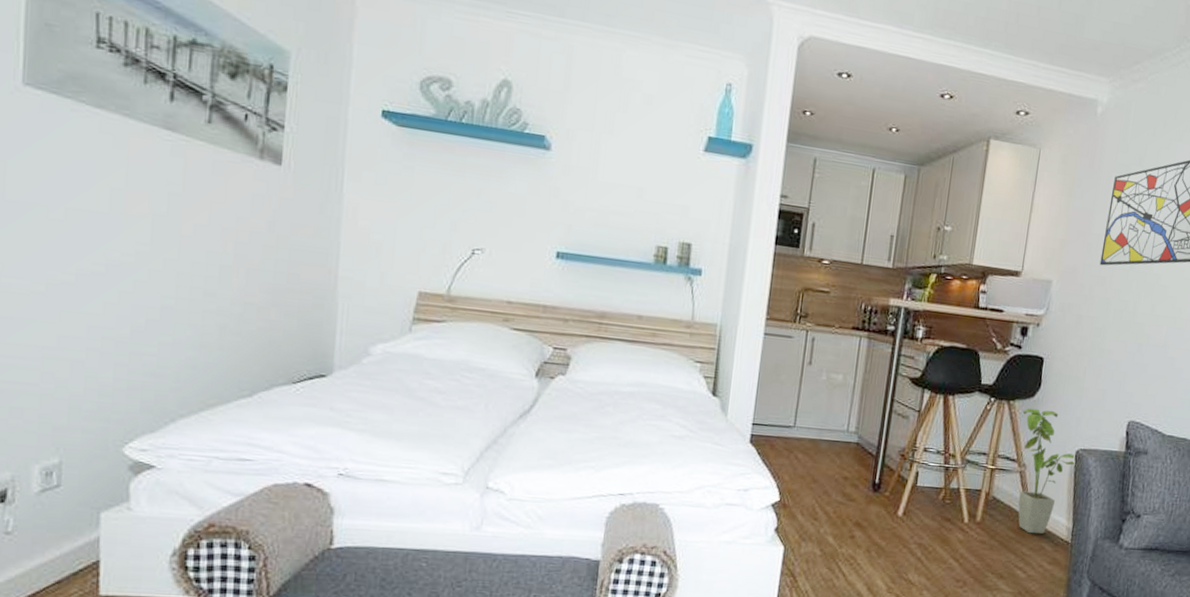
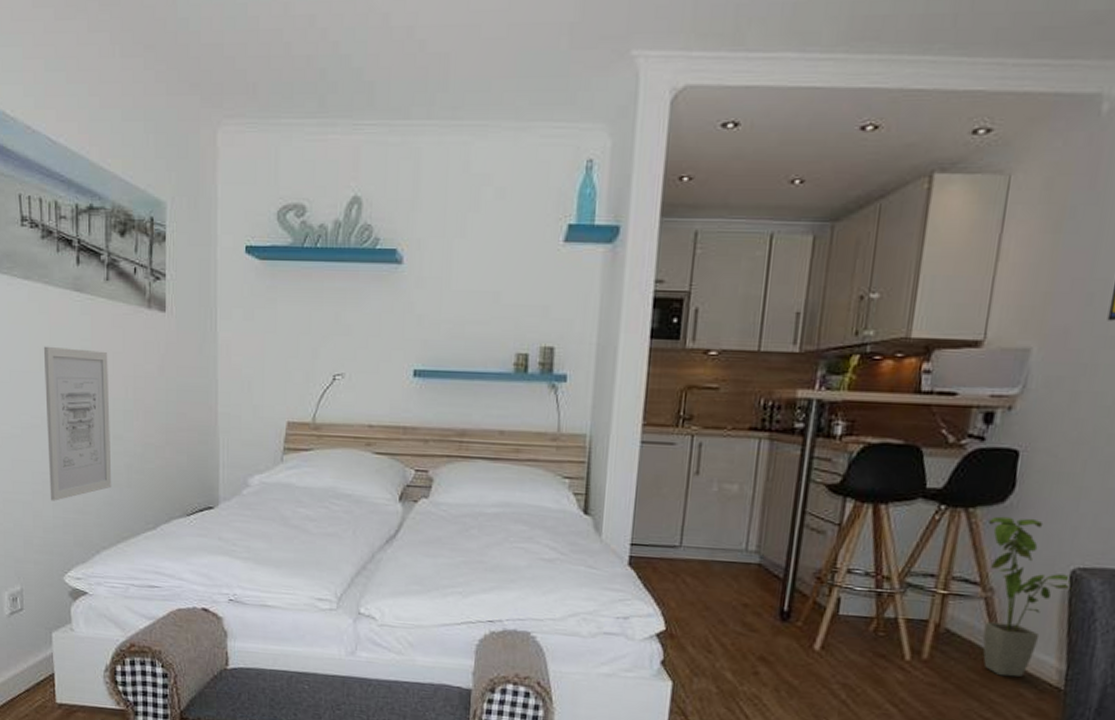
wall art: none [111,185,204,361] -> present [43,346,112,501]

